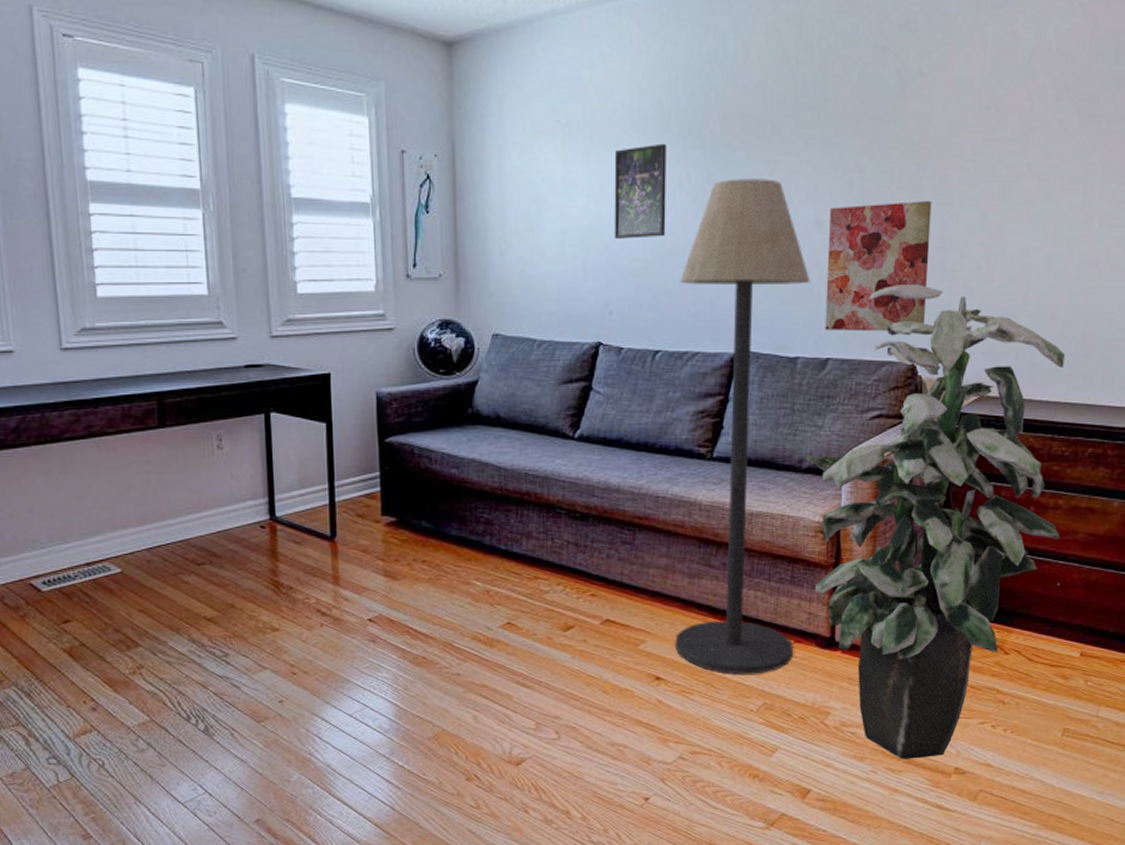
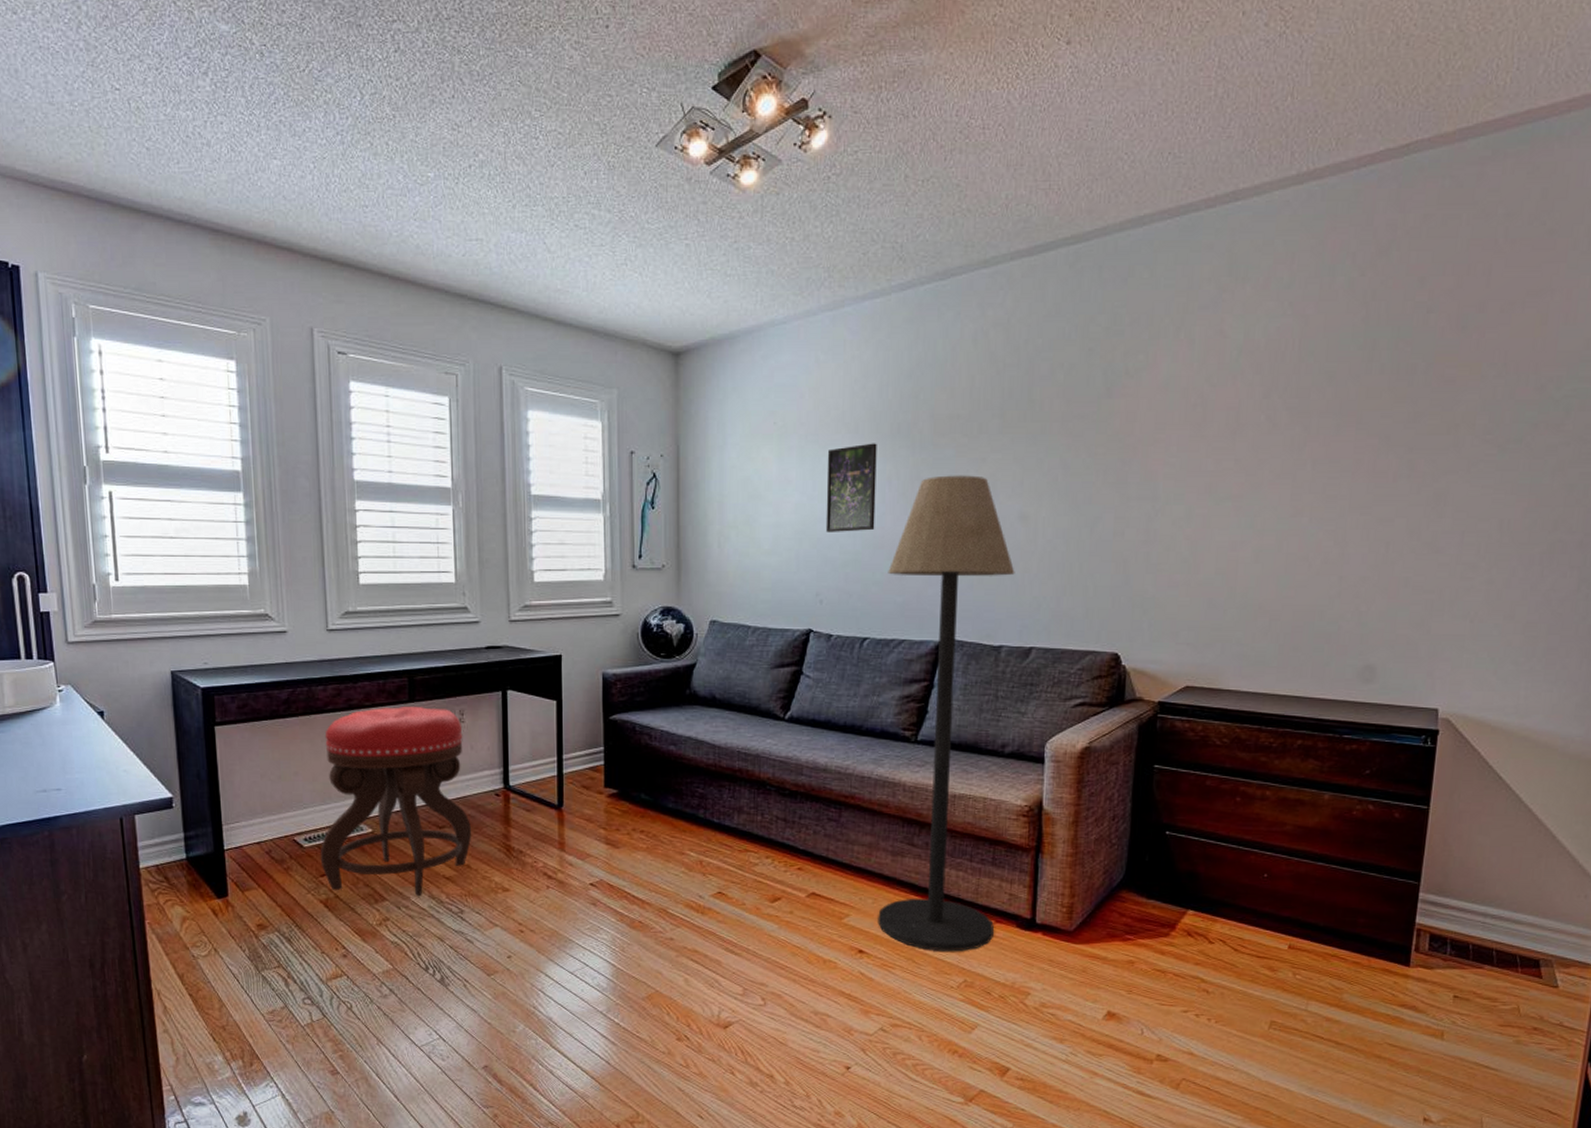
stool: none [61,432,236,640] -> present [320,706,472,896]
indoor plant: present [805,283,1066,759] -> none [1007,576,1274,1044]
wall art: present [825,200,932,332] -> none [1029,495,1137,622]

